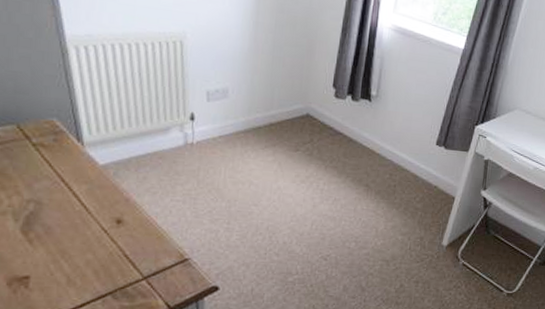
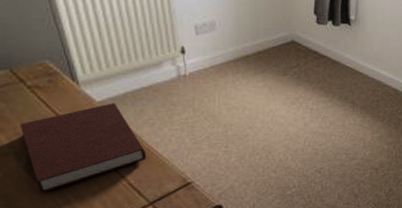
notebook: none [21,167,145,257] -> present [20,103,147,194]

